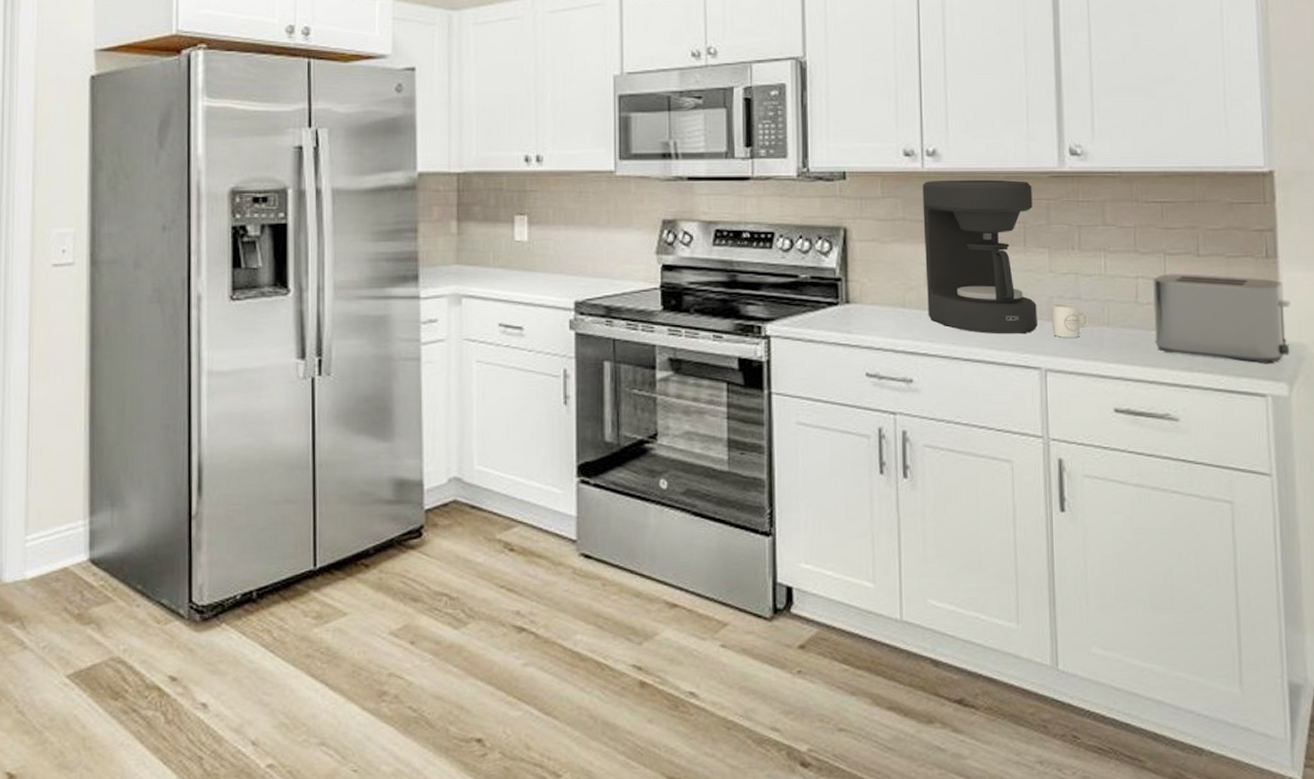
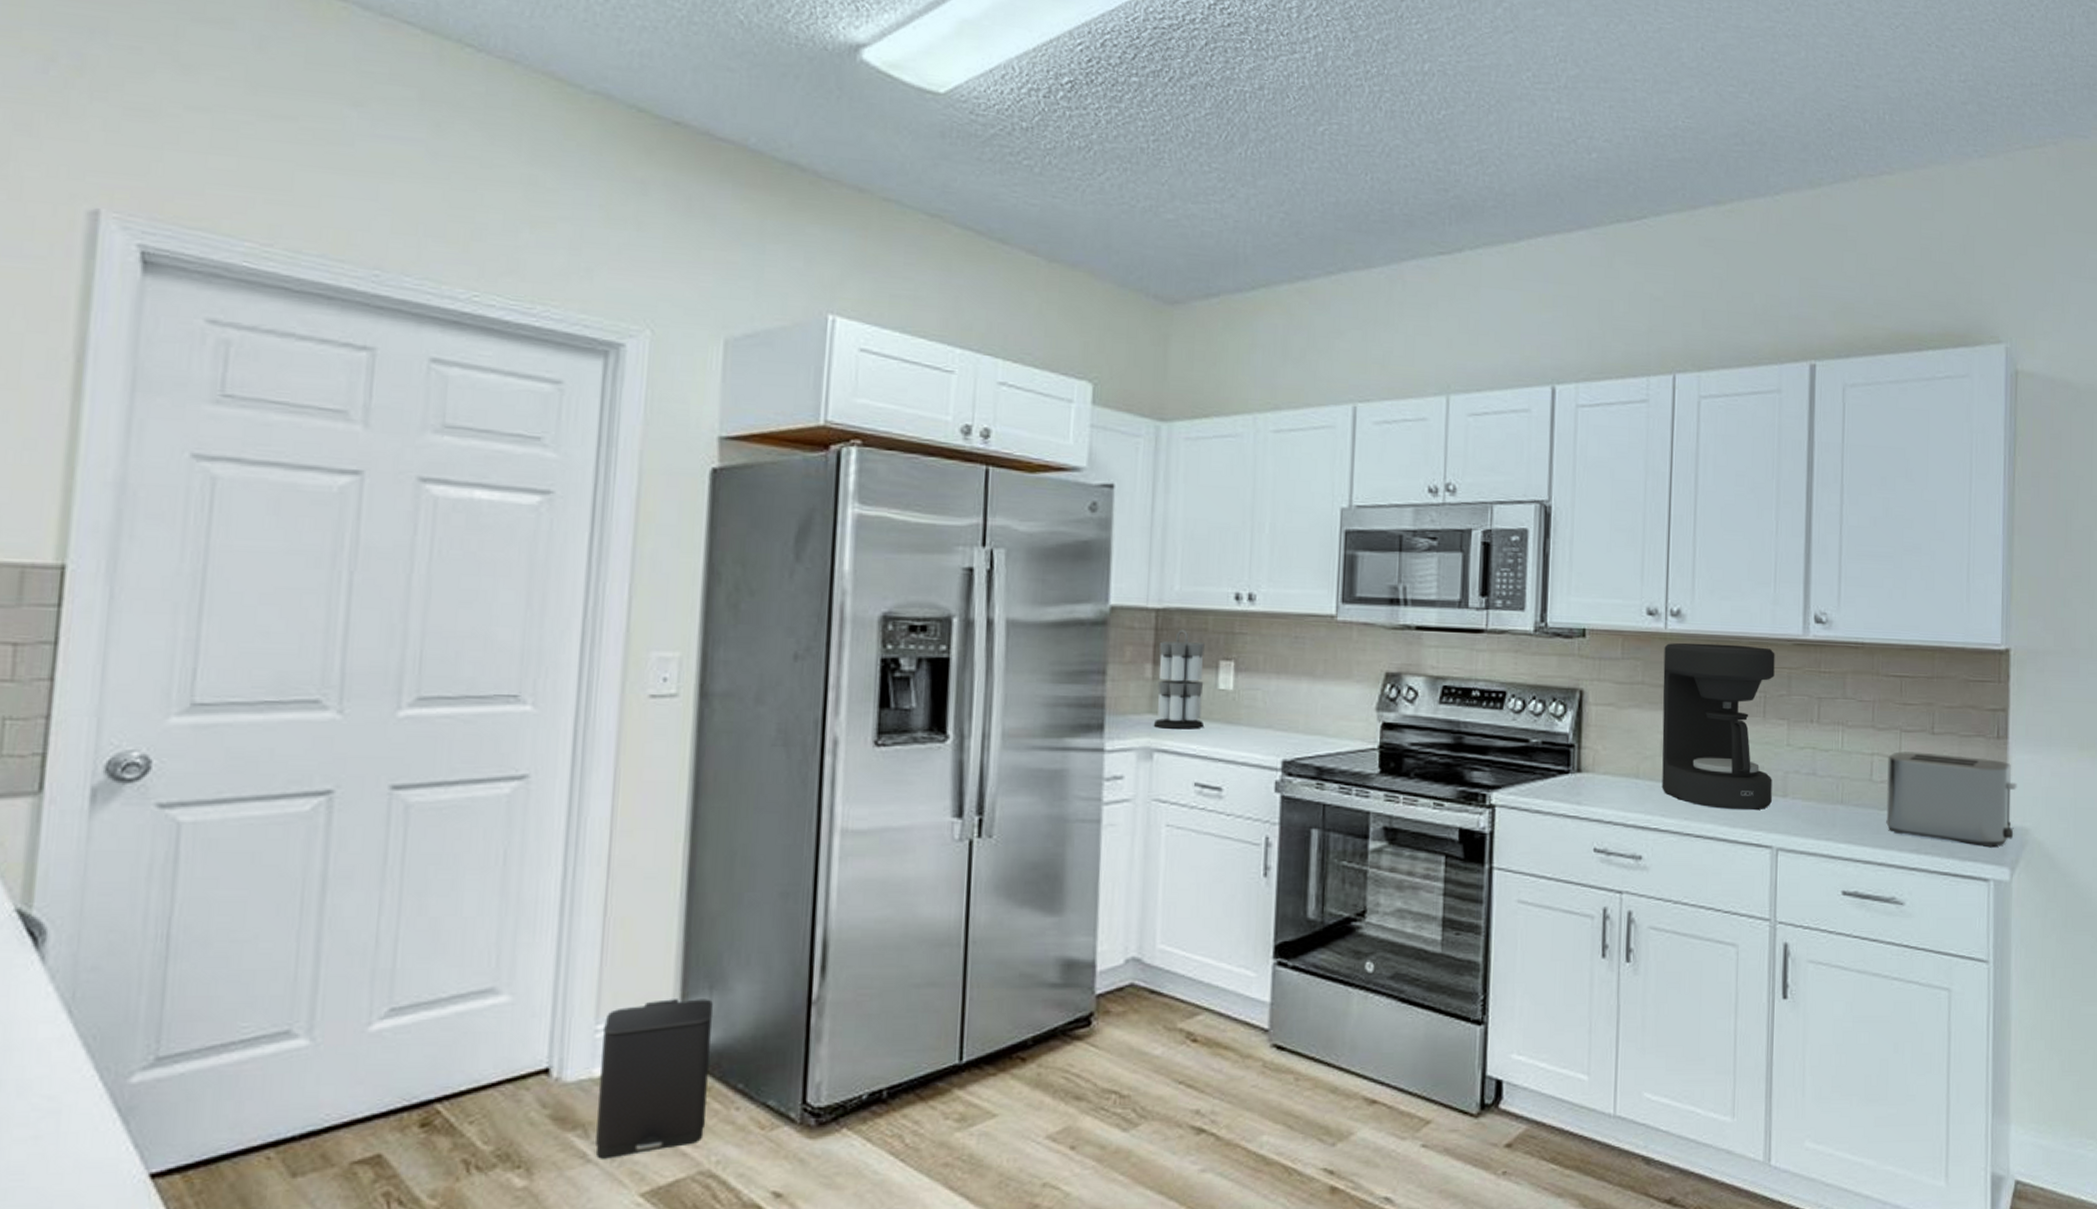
pedal bin: none [30,514,115,646] -> present [595,999,714,1159]
spice rack: none [460,190,504,277] -> present [1153,629,1205,729]
mug: present [1051,303,1089,339] -> none [1786,778,1823,817]

